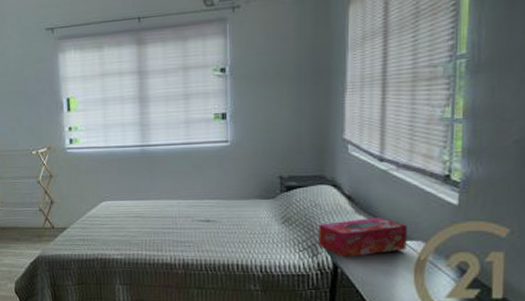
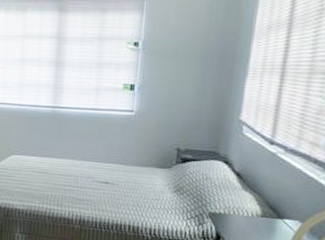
tissue box: present [319,216,407,257] -> none [205,194,288,229]

